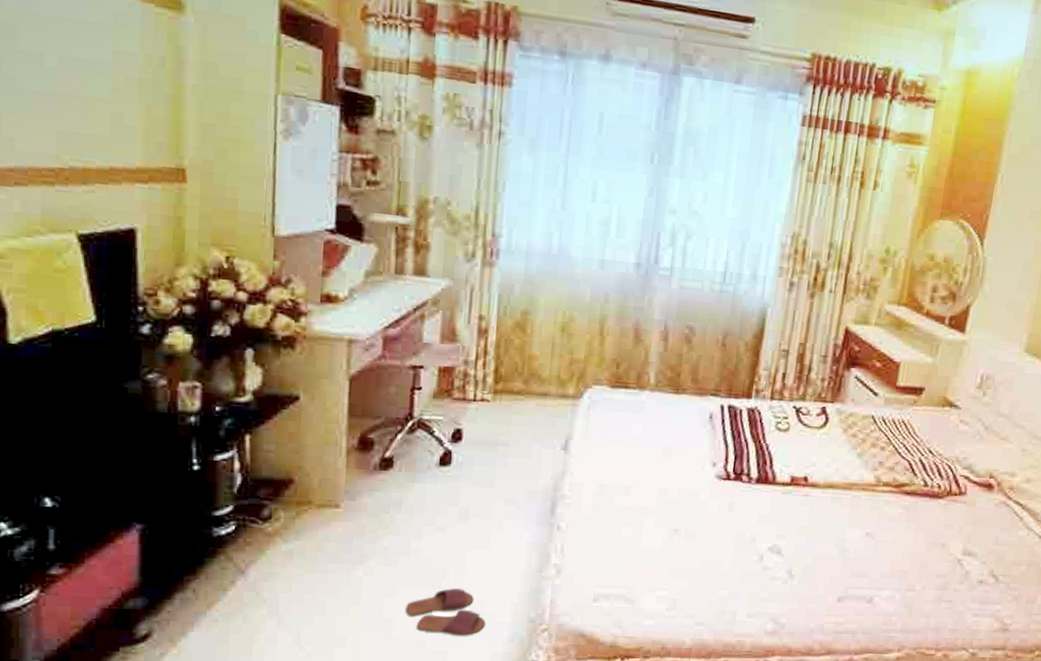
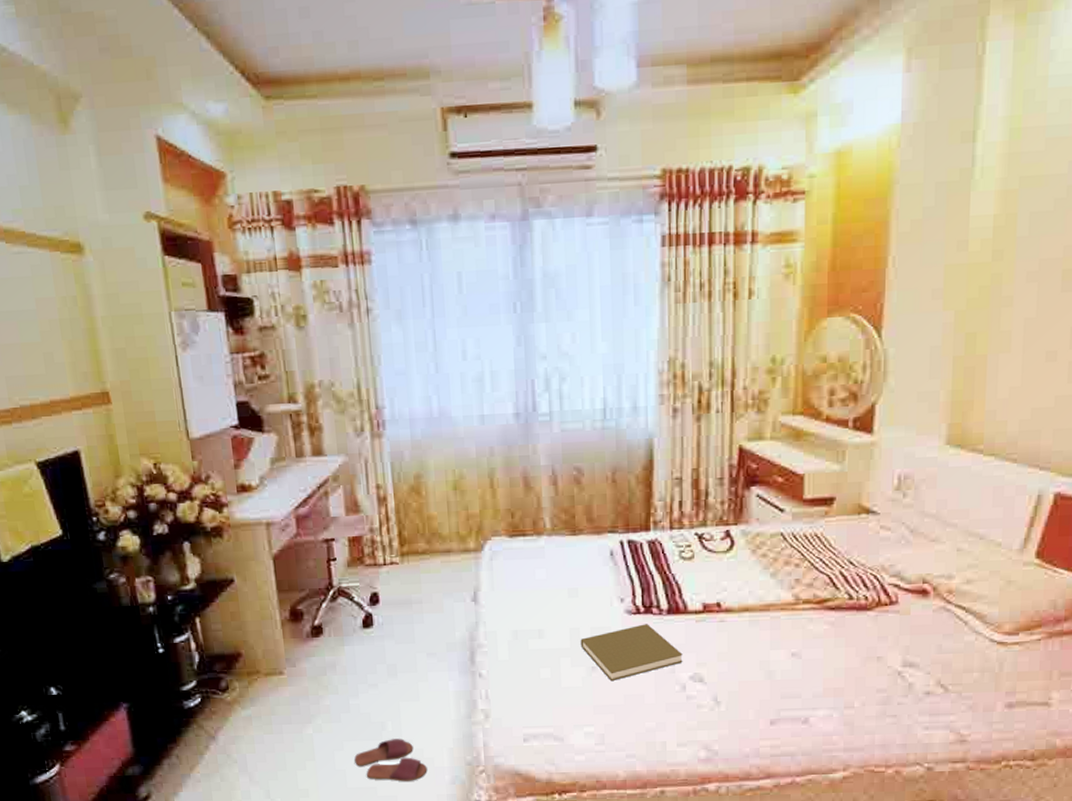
book: none [666,490,765,546] -> present [580,624,683,682]

